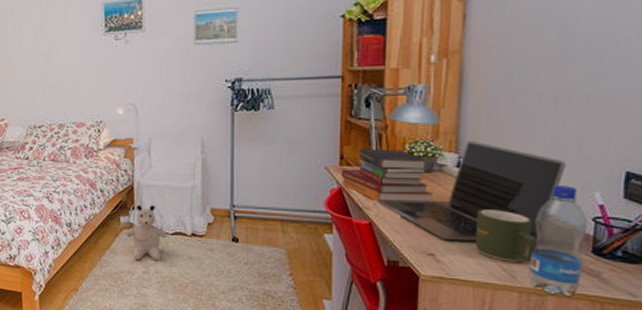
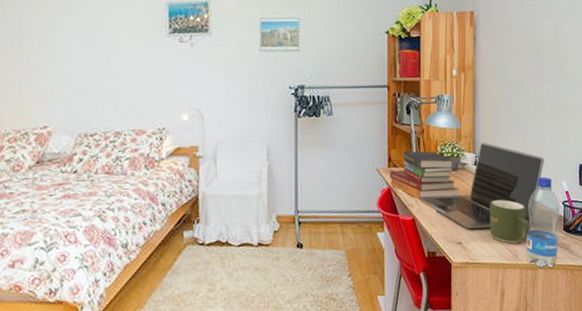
stuffed animal: present [126,205,168,262] -> none [190,216,234,279]

